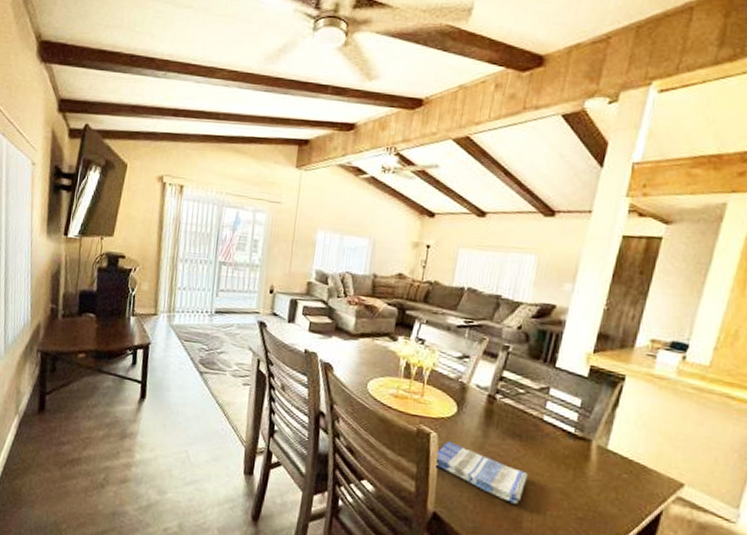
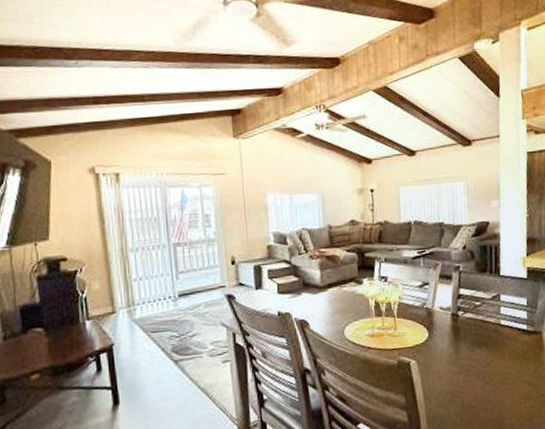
dish towel: present [435,441,528,504] -> none [418,364,500,407]

